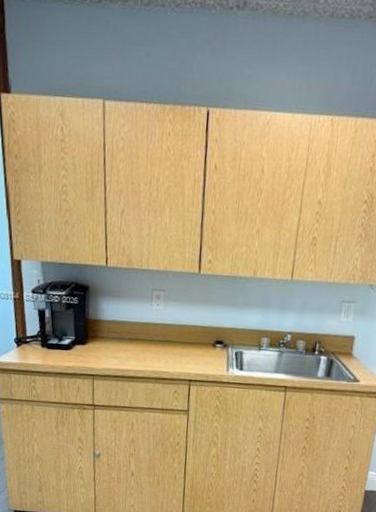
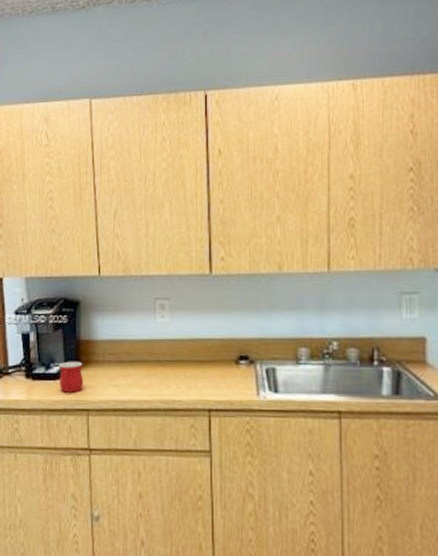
mug: none [70,335,91,361] -> present [58,361,84,393]

